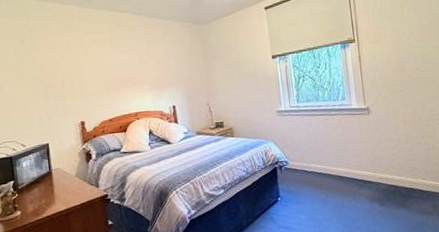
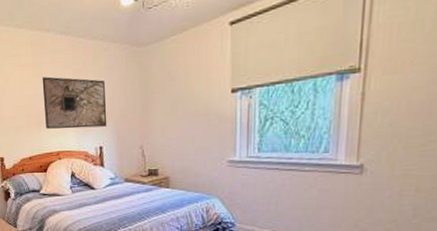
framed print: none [119,49,178,93] -> present [42,76,107,129]

